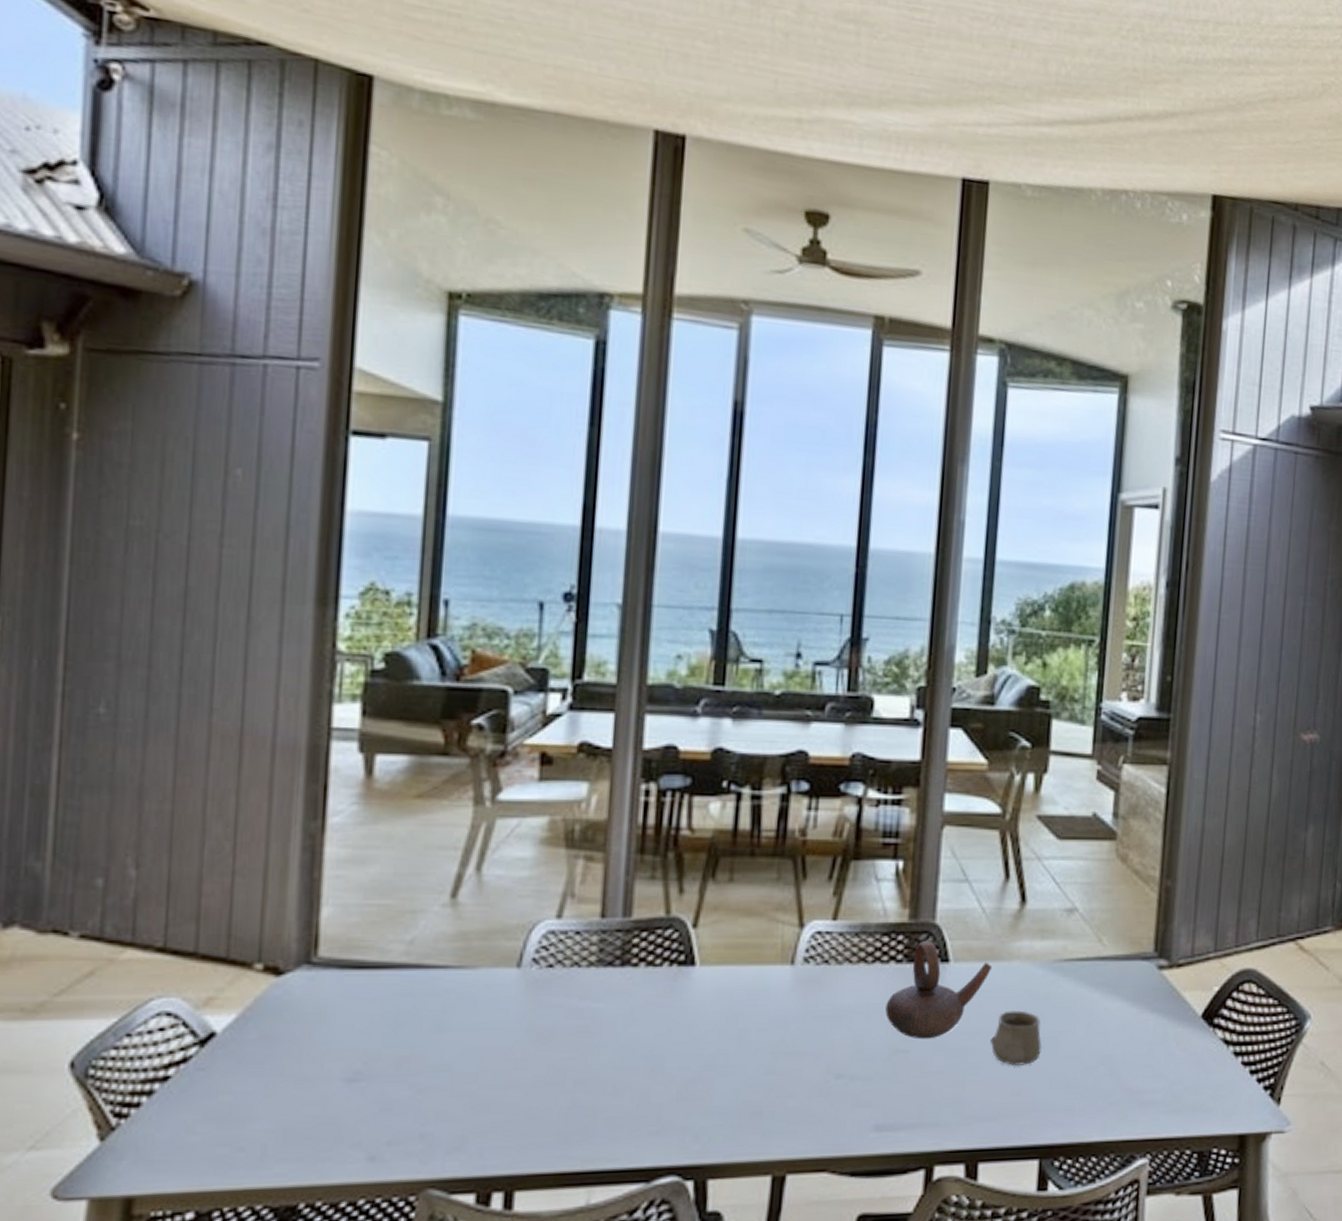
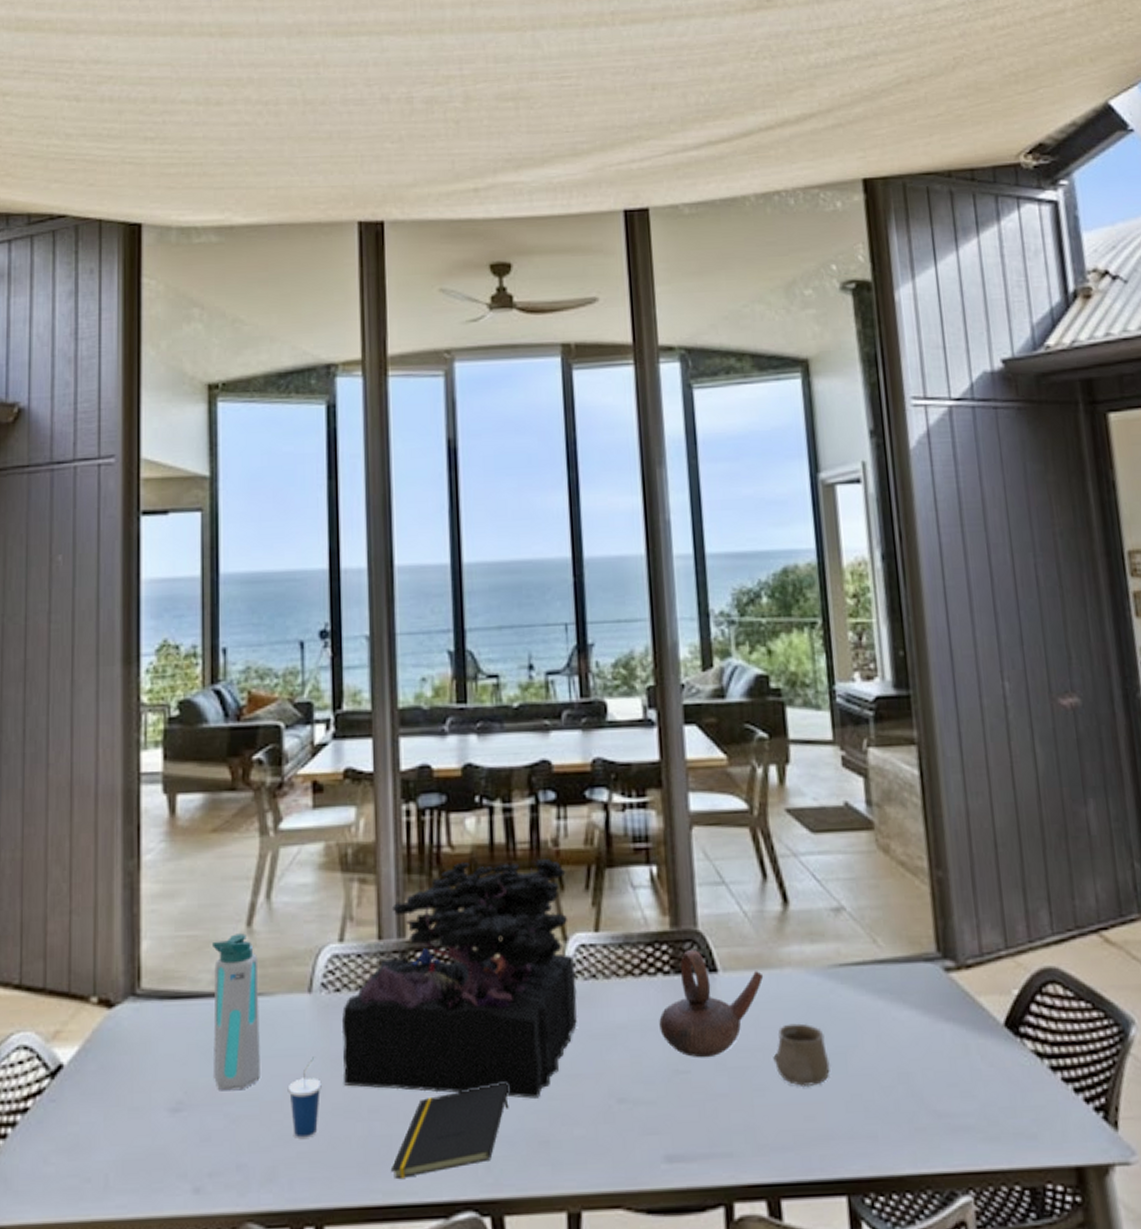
water bottle: none [400,905,462,1062] -> present [211,933,260,1091]
cup: none [485,1030,524,1109] -> present [287,1056,322,1138]
plant: none [548,845,810,1073] -> present [341,859,578,1099]
notepad: none [594,1057,726,1146] -> present [392,1082,509,1178]

